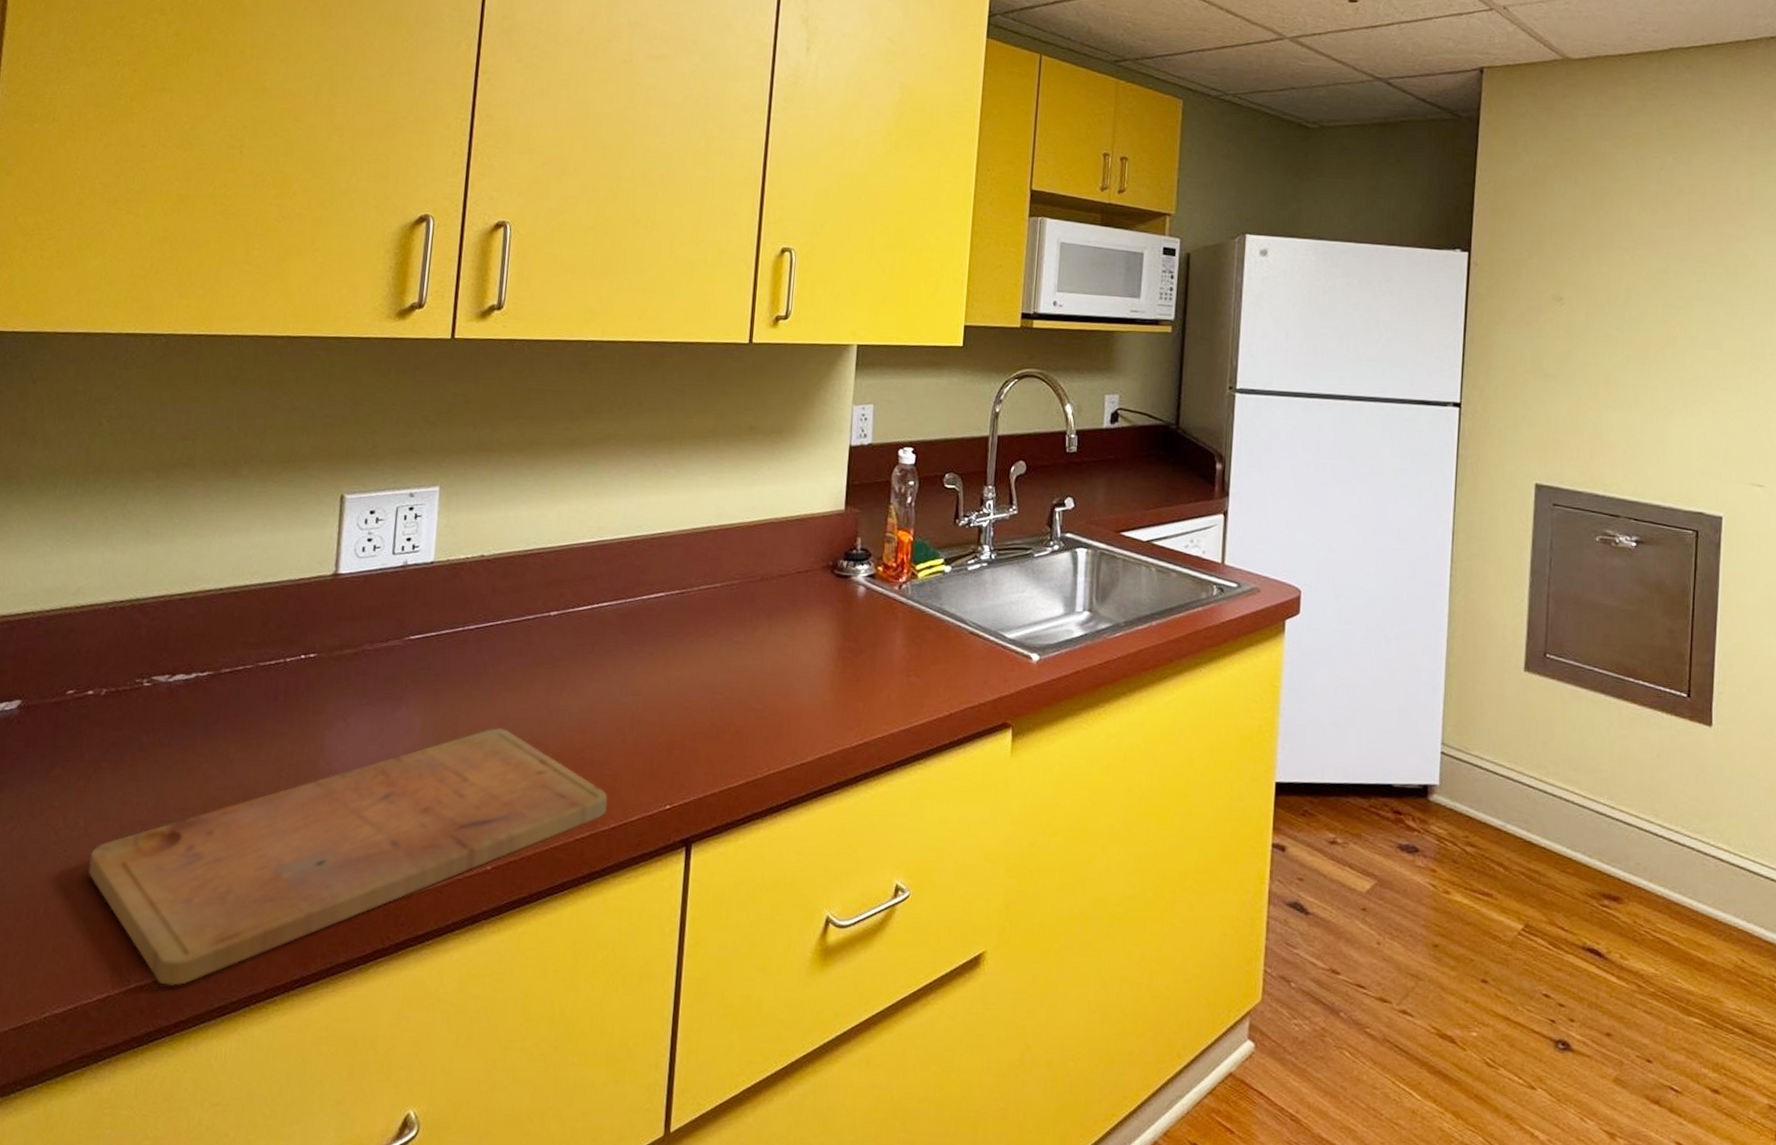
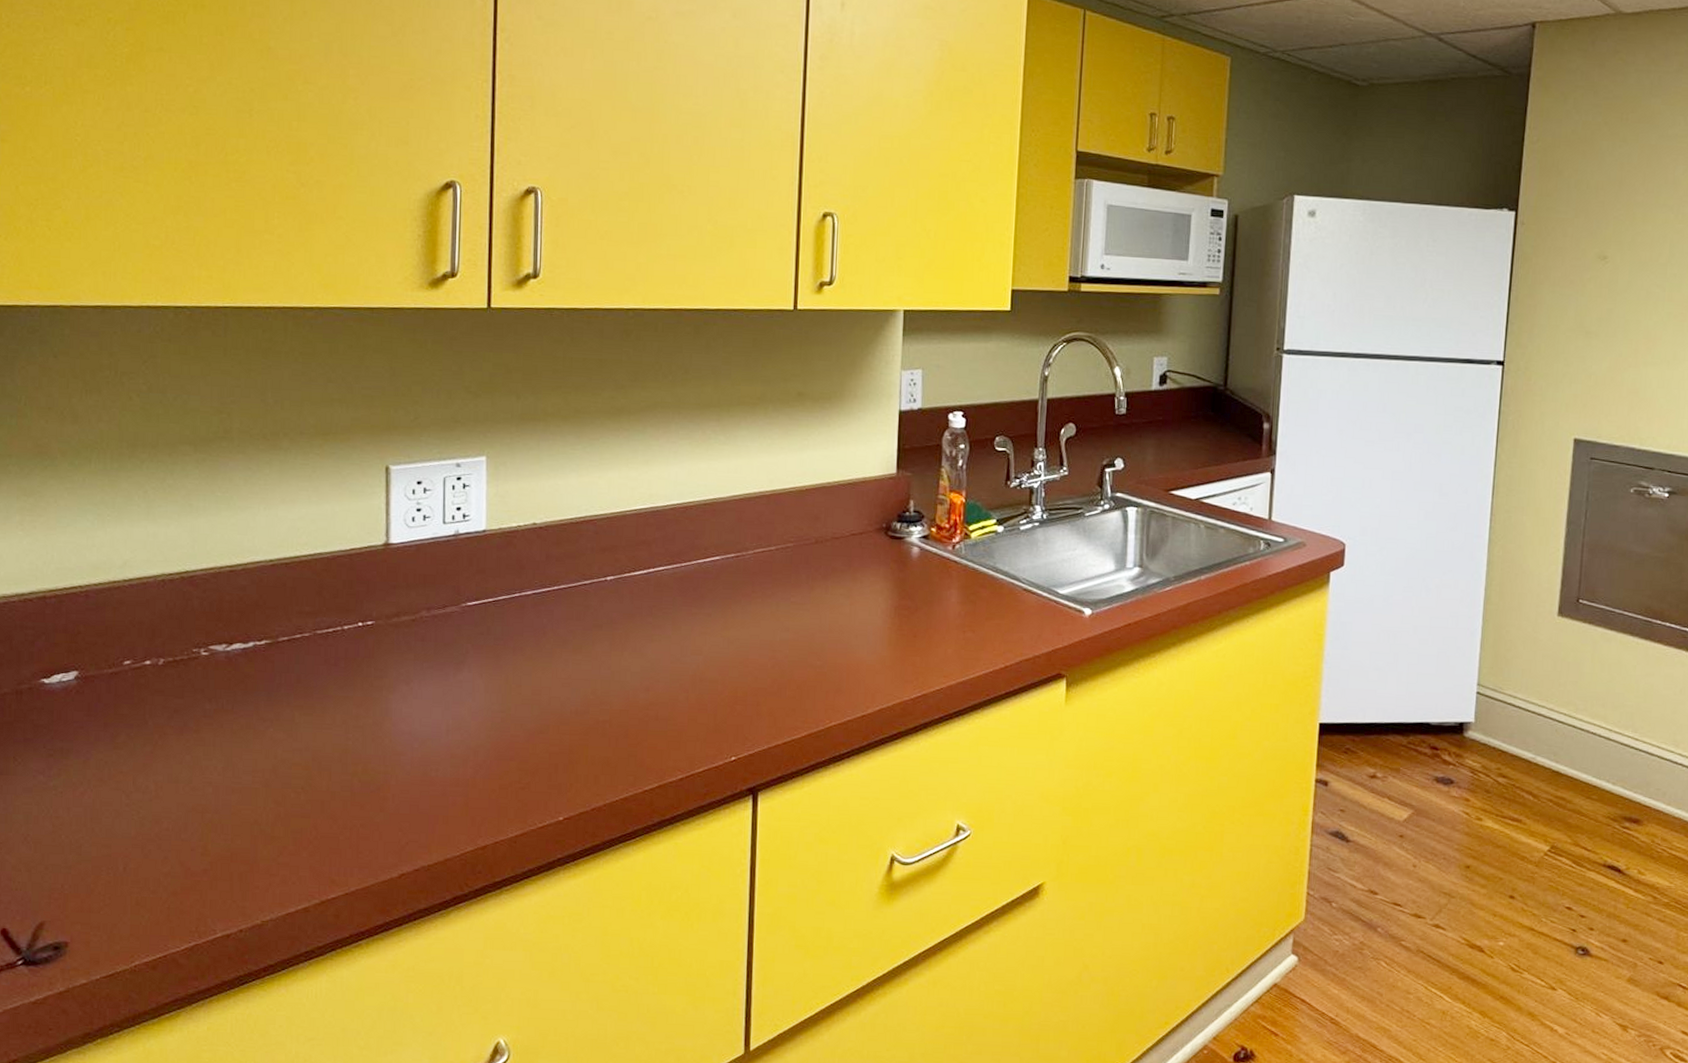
cutting board: present [88,728,608,986] -> none [164,688,674,934]

